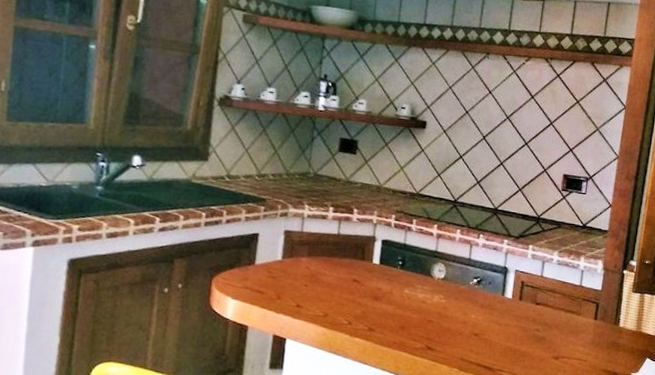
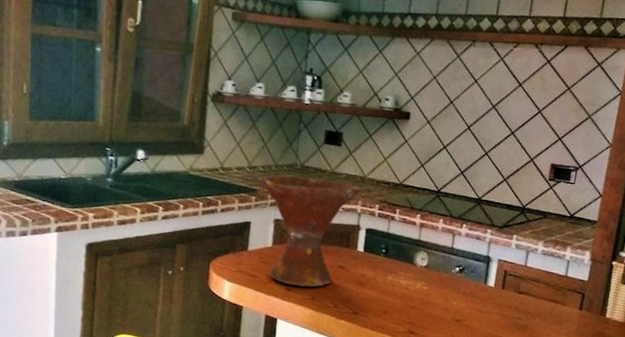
bowl: none [268,183,377,303] -> present [258,174,361,287]

